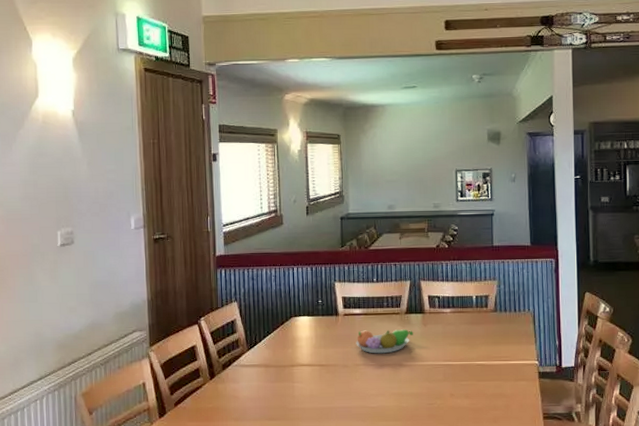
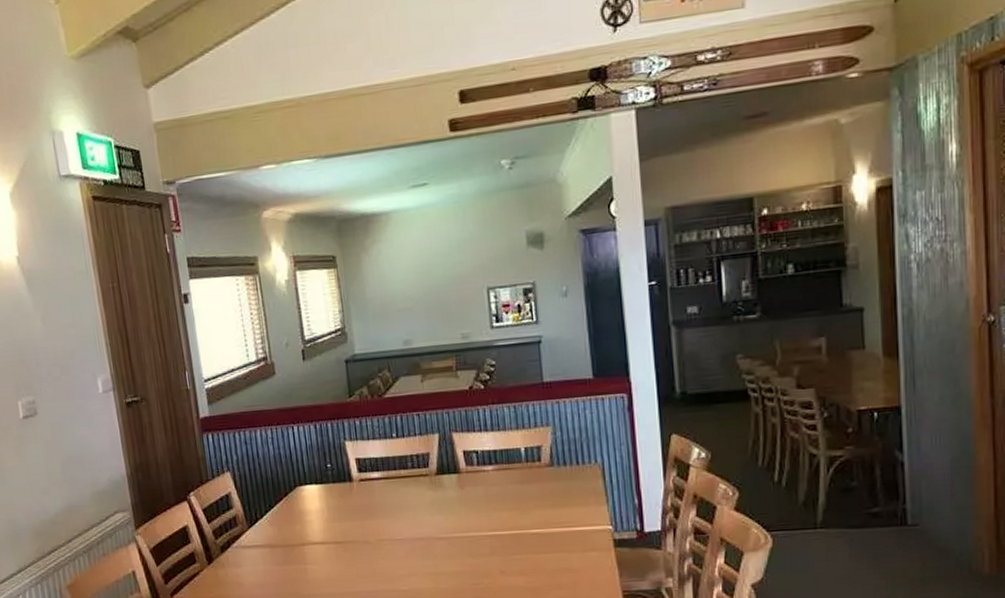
fruit bowl: present [356,329,413,354] -> none [377,494,448,526]

